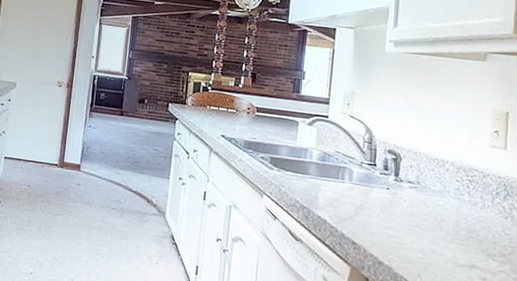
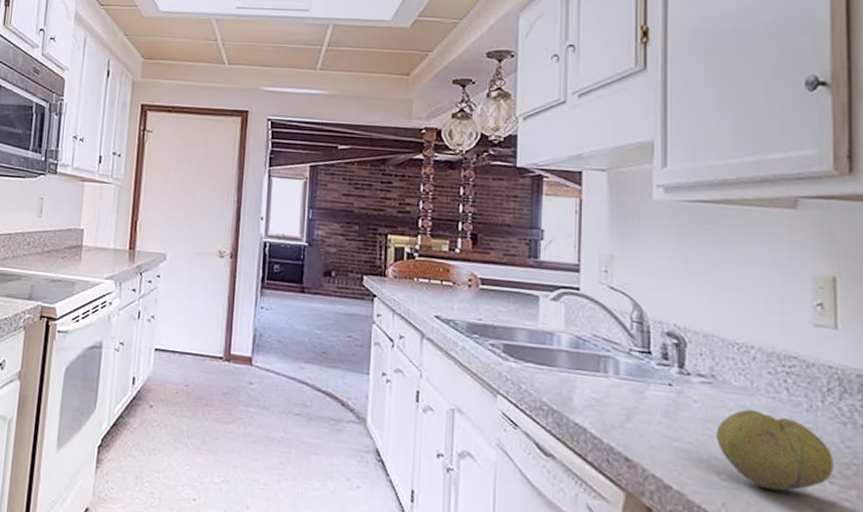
fruit: none [417,207,496,266] -> present [717,409,834,491]

